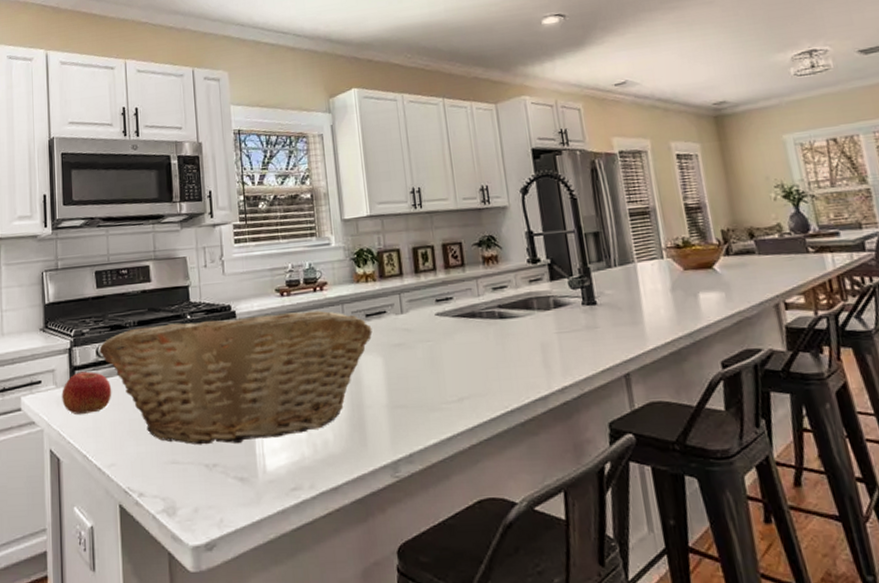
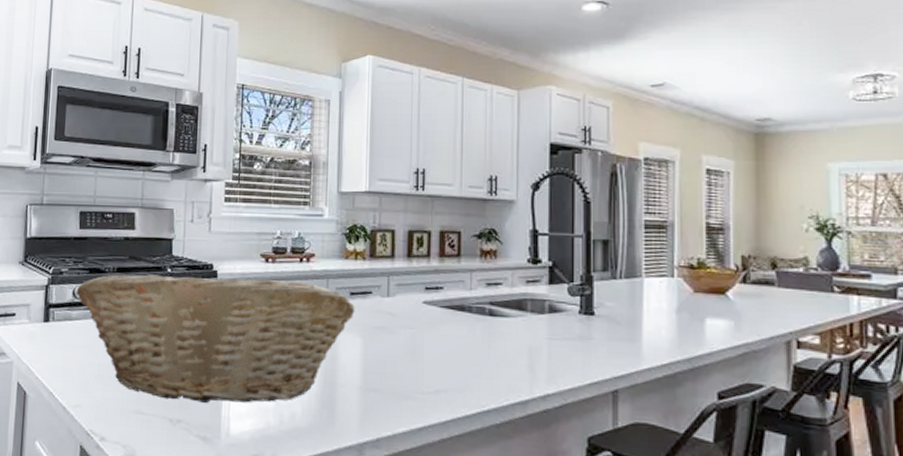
apple: present [62,371,112,414] -> none [34,310,85,352]

